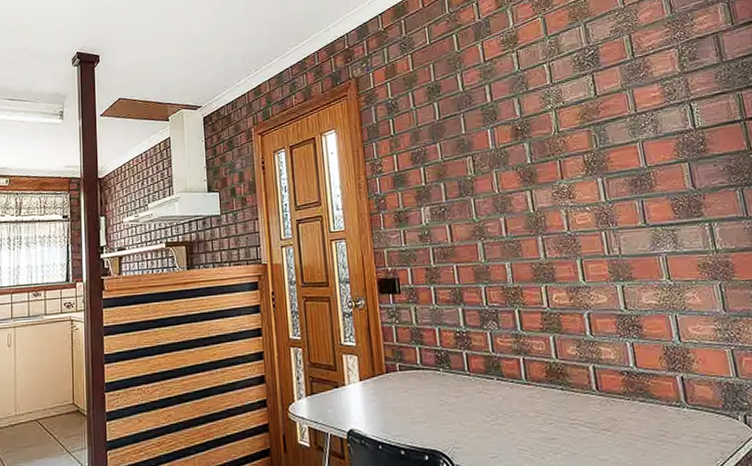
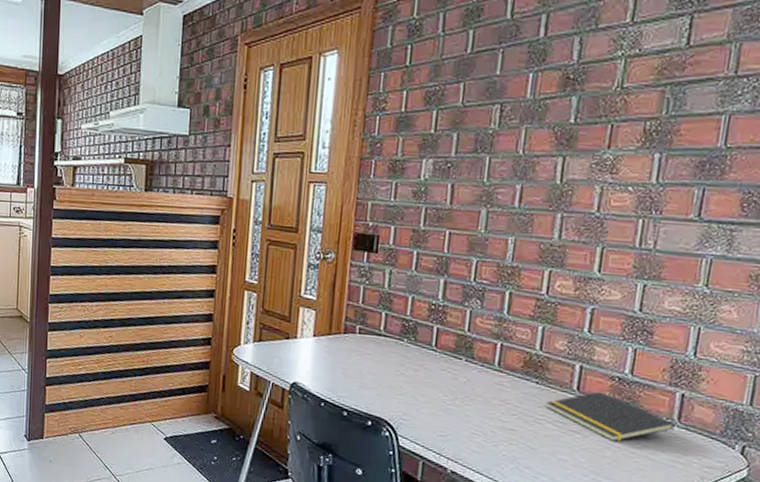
notepad: none [575,387,686,433] -> present [546,391,675,442]

